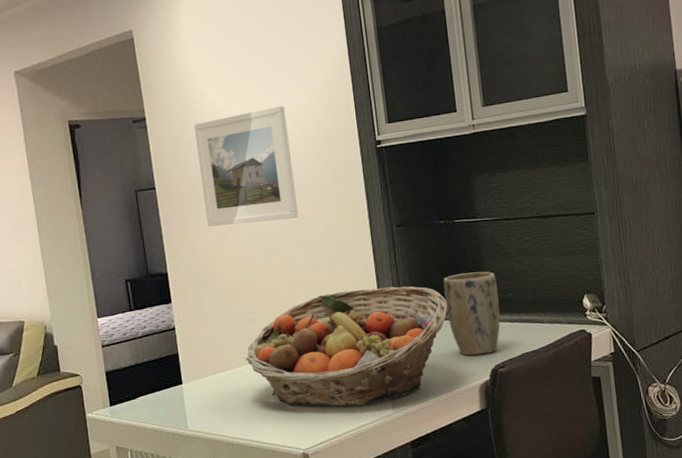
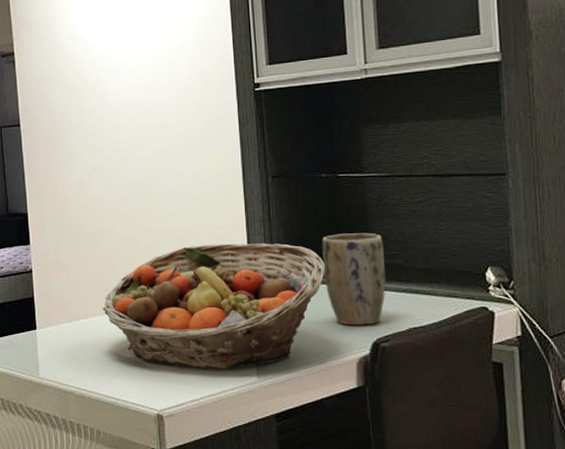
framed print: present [193,105,299,227] -> none [62,42,167,168]

